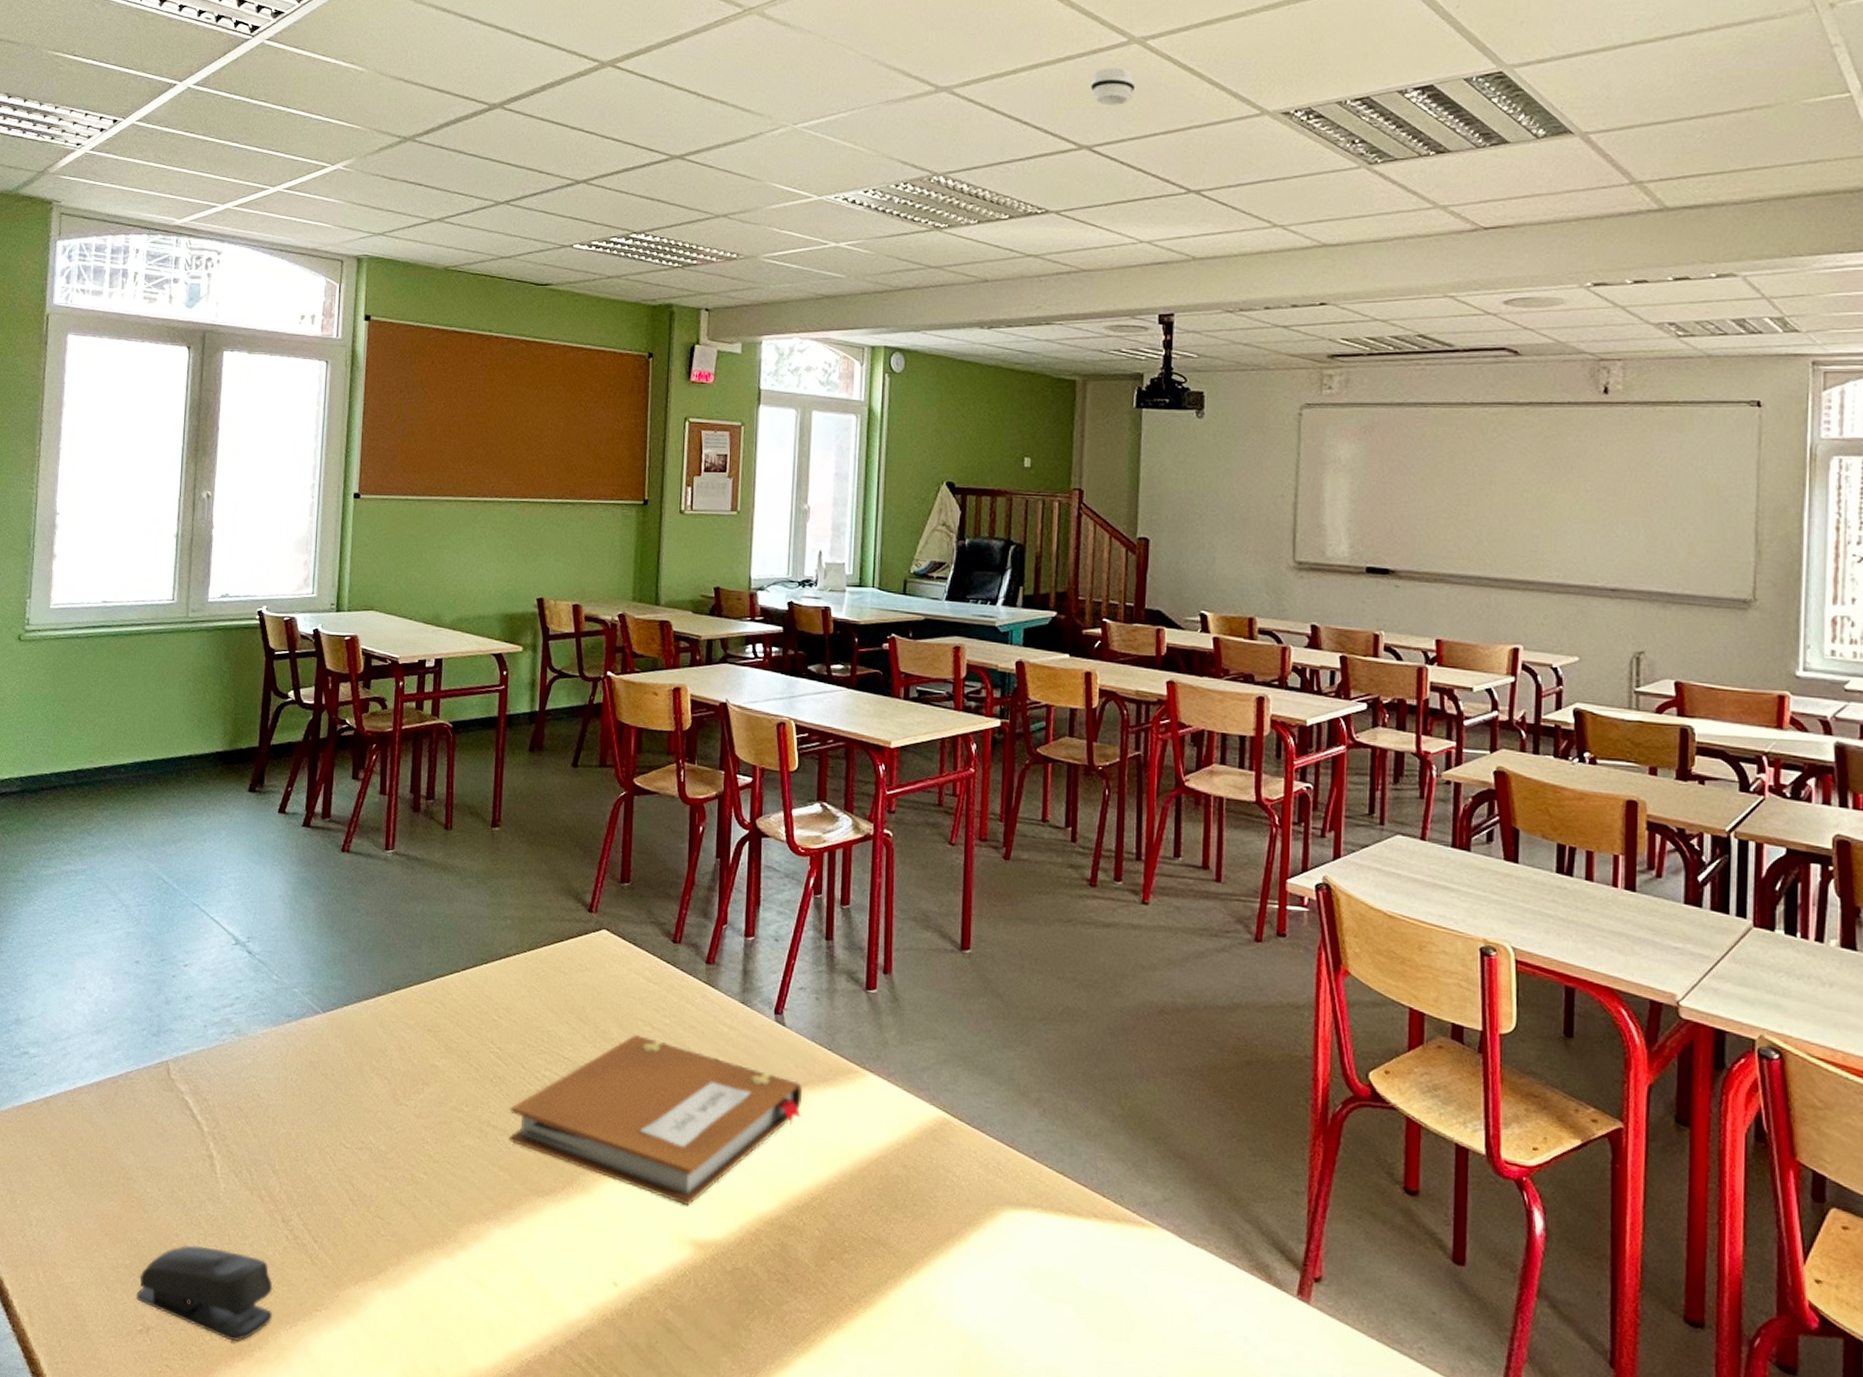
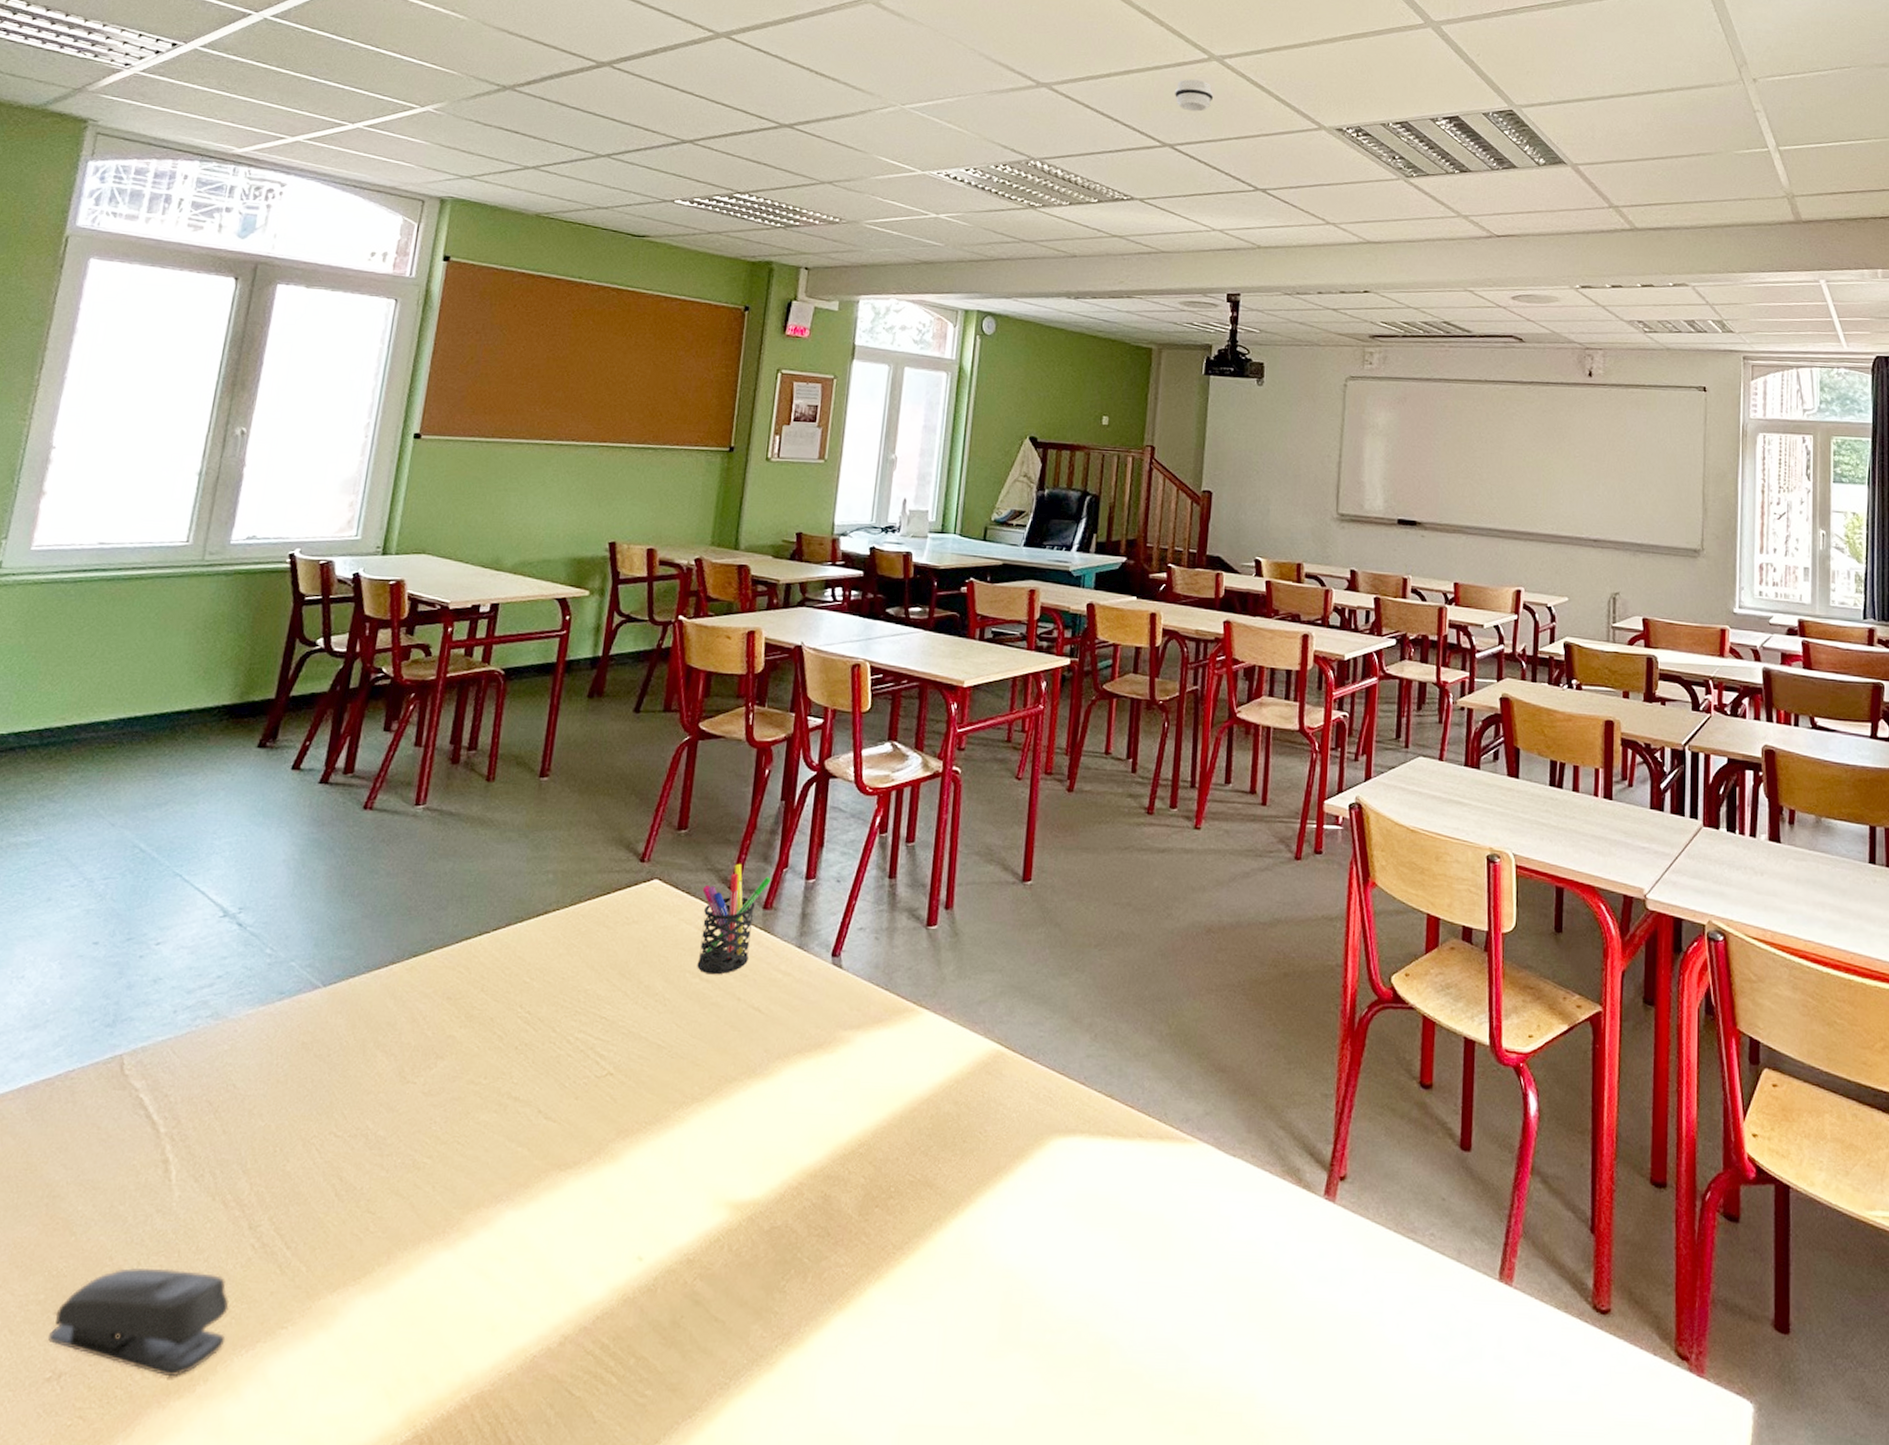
notebook: present [509,1035,802,1205] -> none [531,988,856,1164]
pen holder: none [648,918,712,1025] -> present [697,863,771,975]

